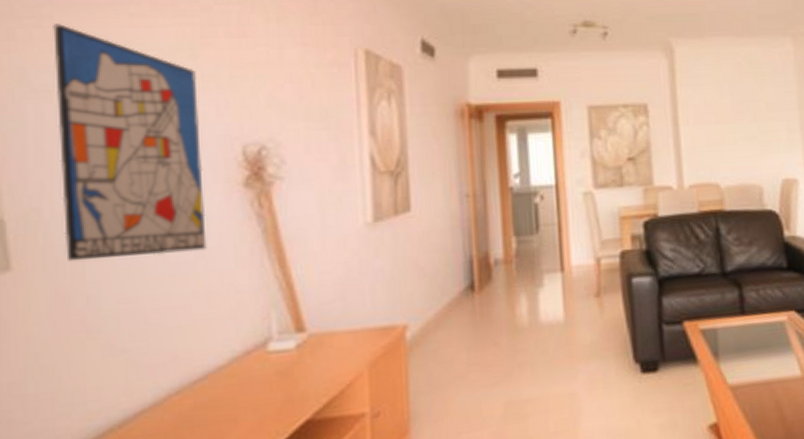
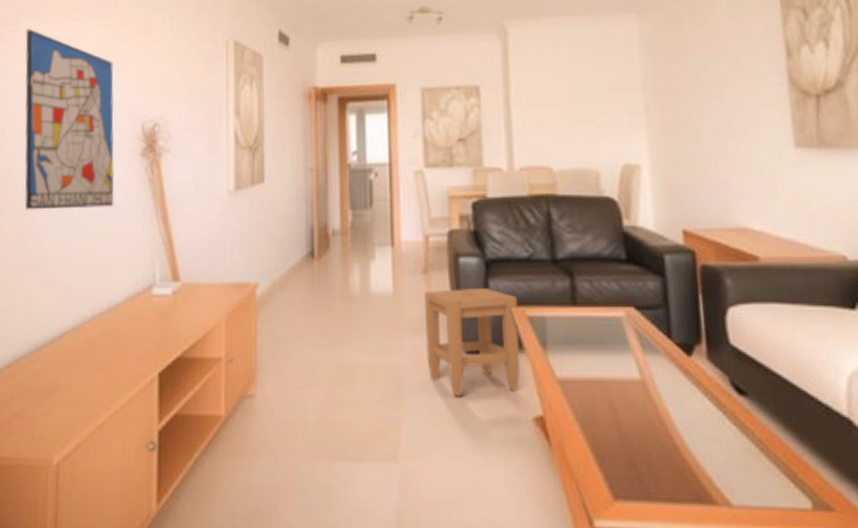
stool: none [598,305,695,416] -> present [424,287,521,396]

